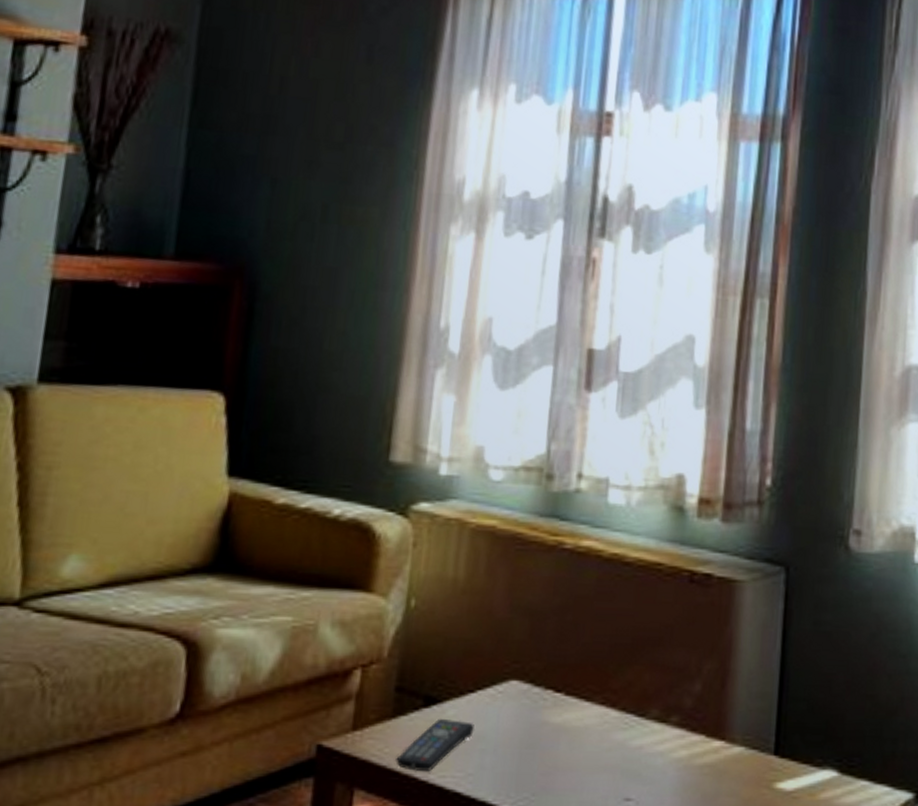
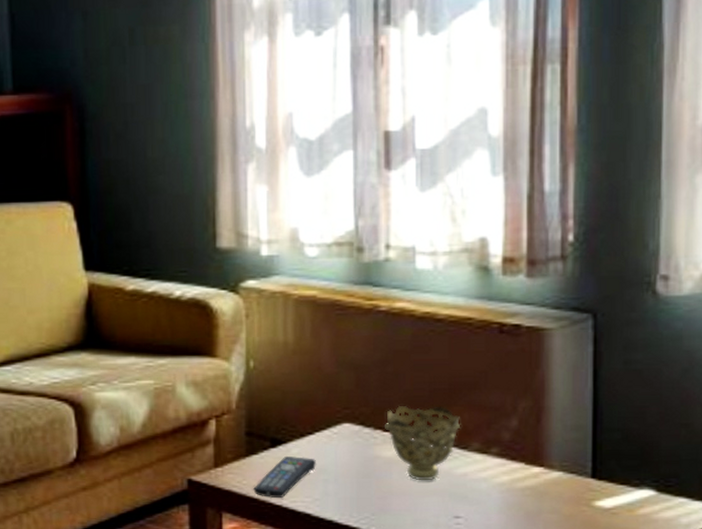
decorative bowl: none [557,661,641,754] -> present [385,405,461,481]

